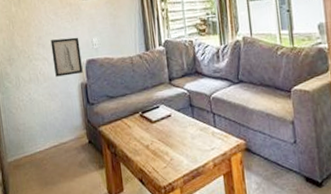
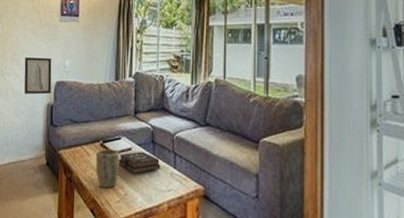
plant pot: none [136,118,162,157] -> present [95,149,120,189]
hardback book: none [160,115,202,139] -> present [118,151,161,174]

